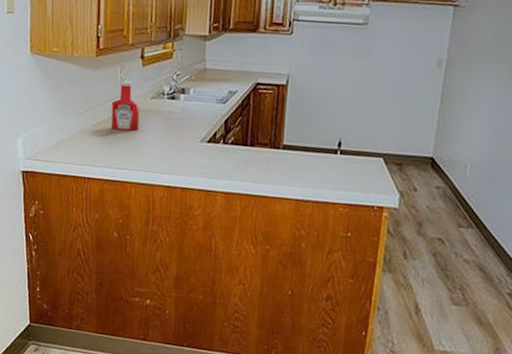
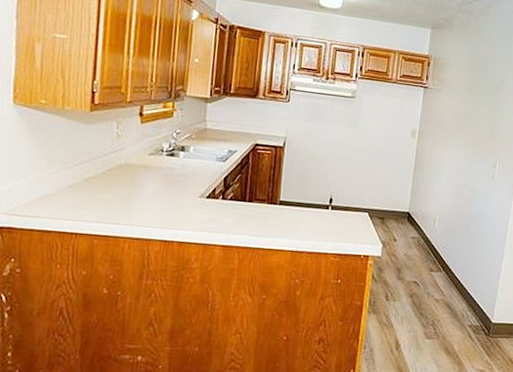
ketchup bottle: present [111,80,140,132] -> none [104,136,137,187]

